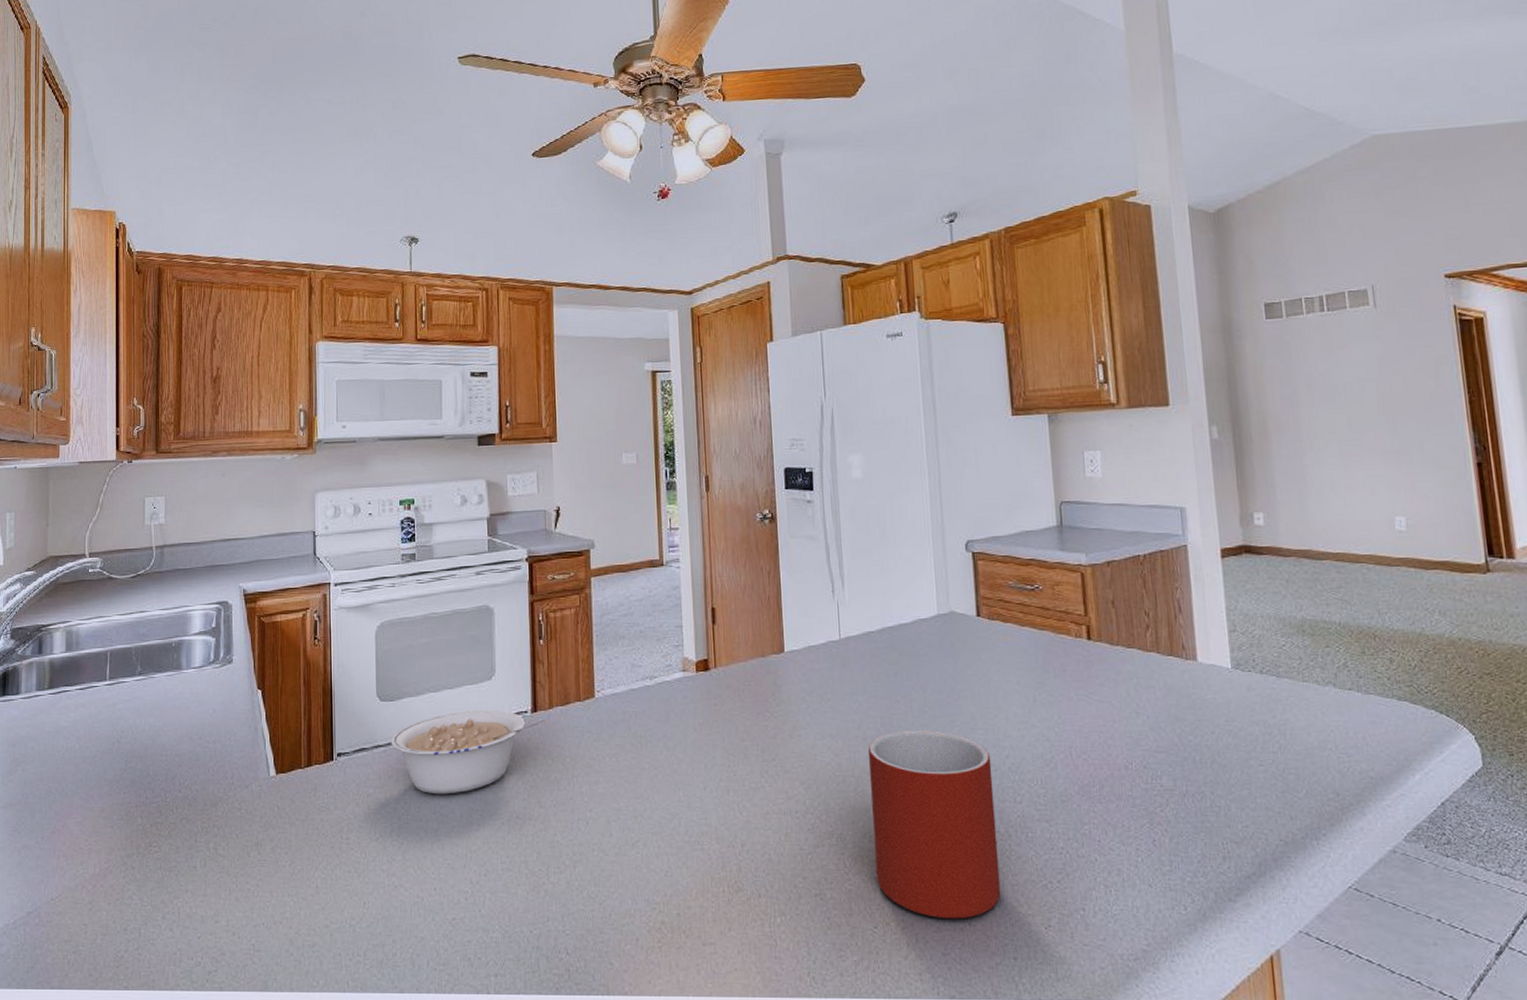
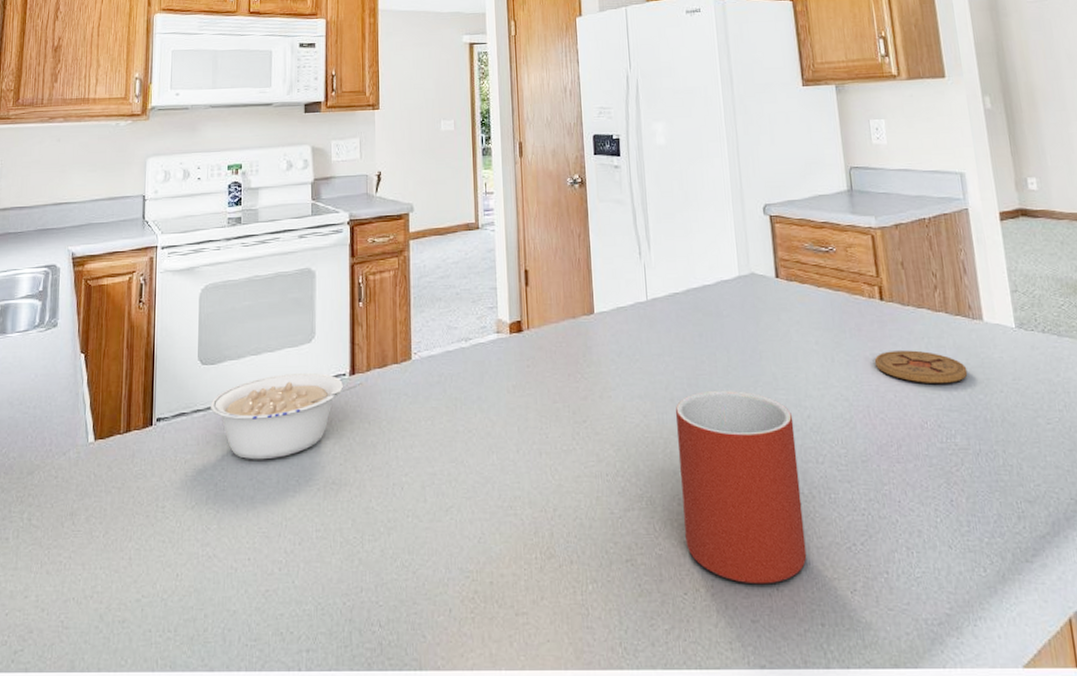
coaster: none [1078,691,1178,724] -> present [874,350,968,383]

